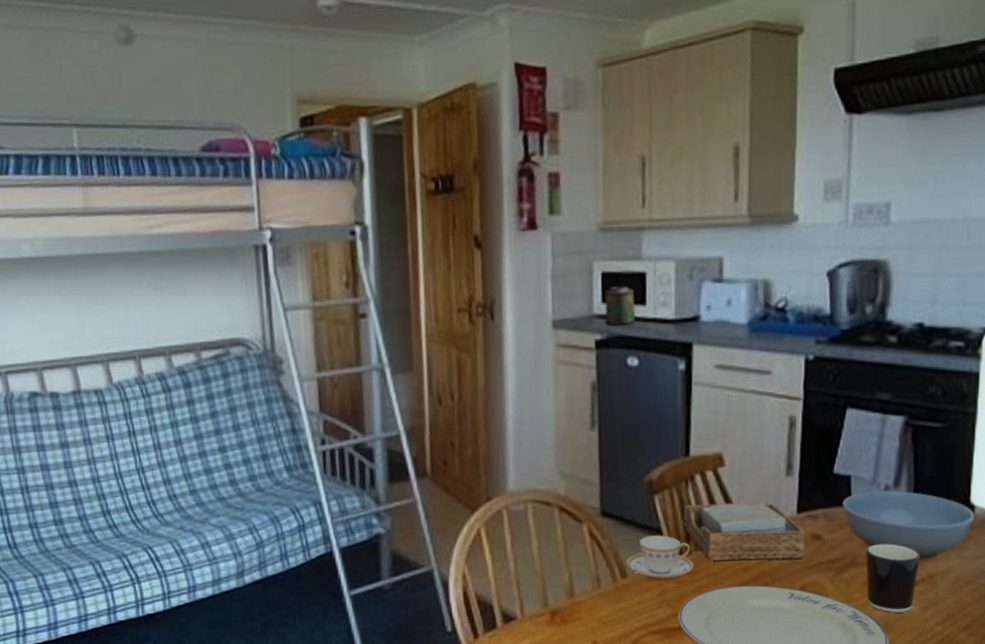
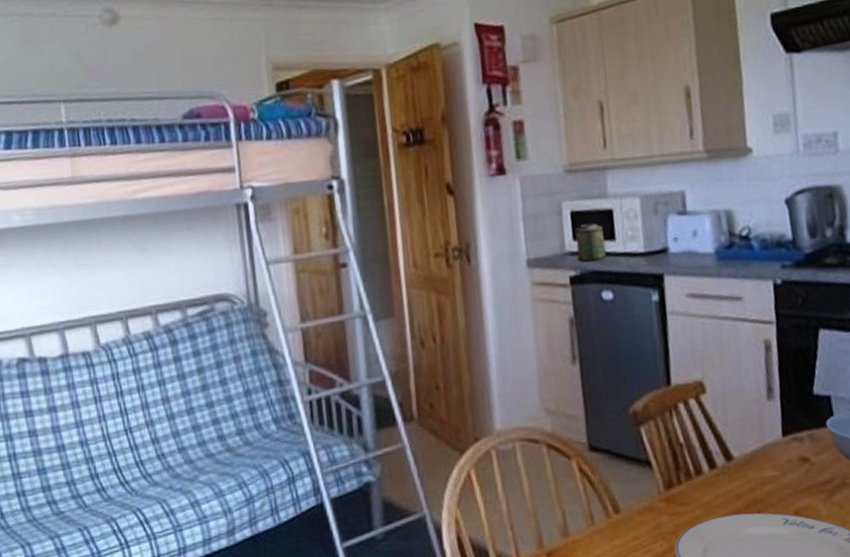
teacup: present [626,535,694,580] -> none [618,466,686,513]
napkin holder: present [683,502,805,561] -> none [670,427,795,490]

